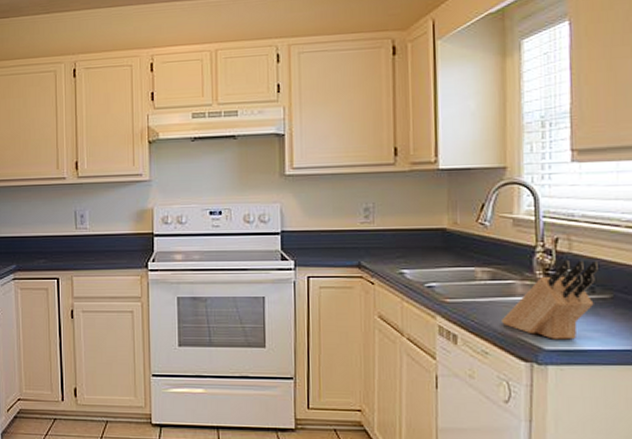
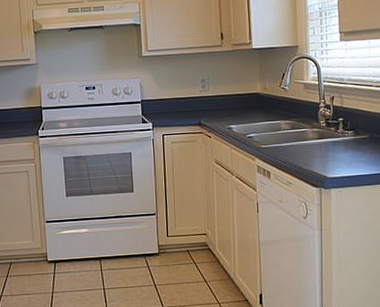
knife block: present [501,260,600,340] -> none [299,111,361,170]

